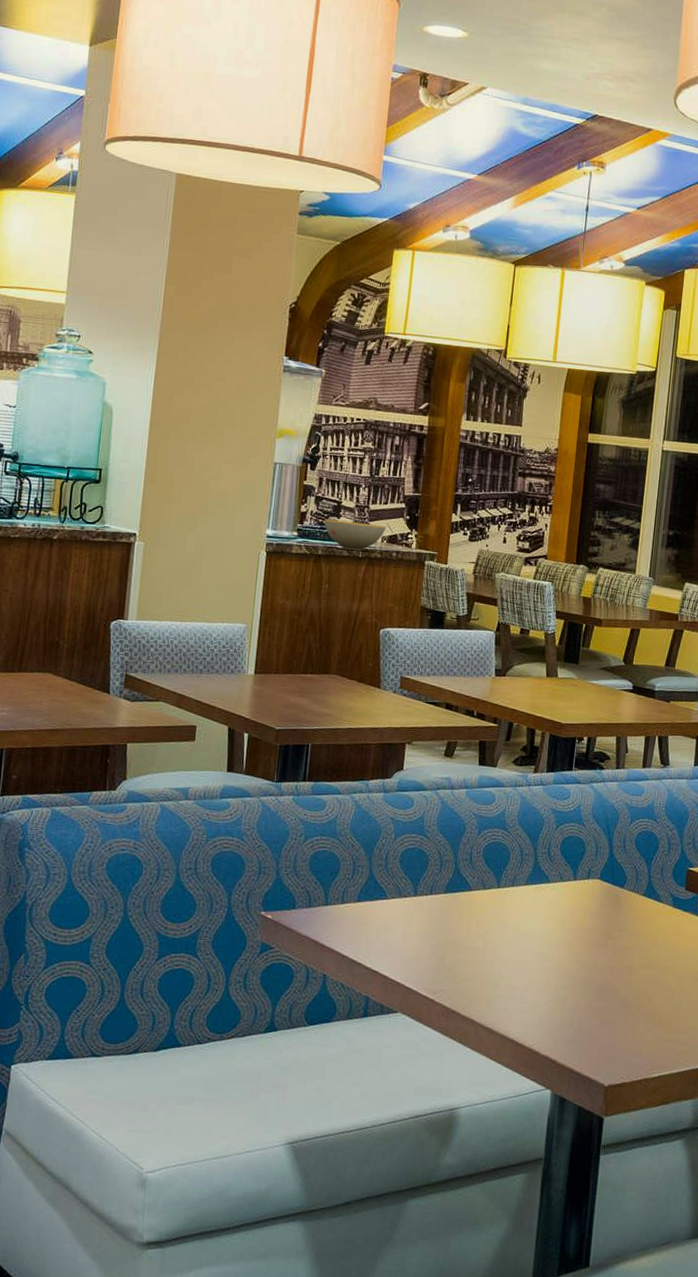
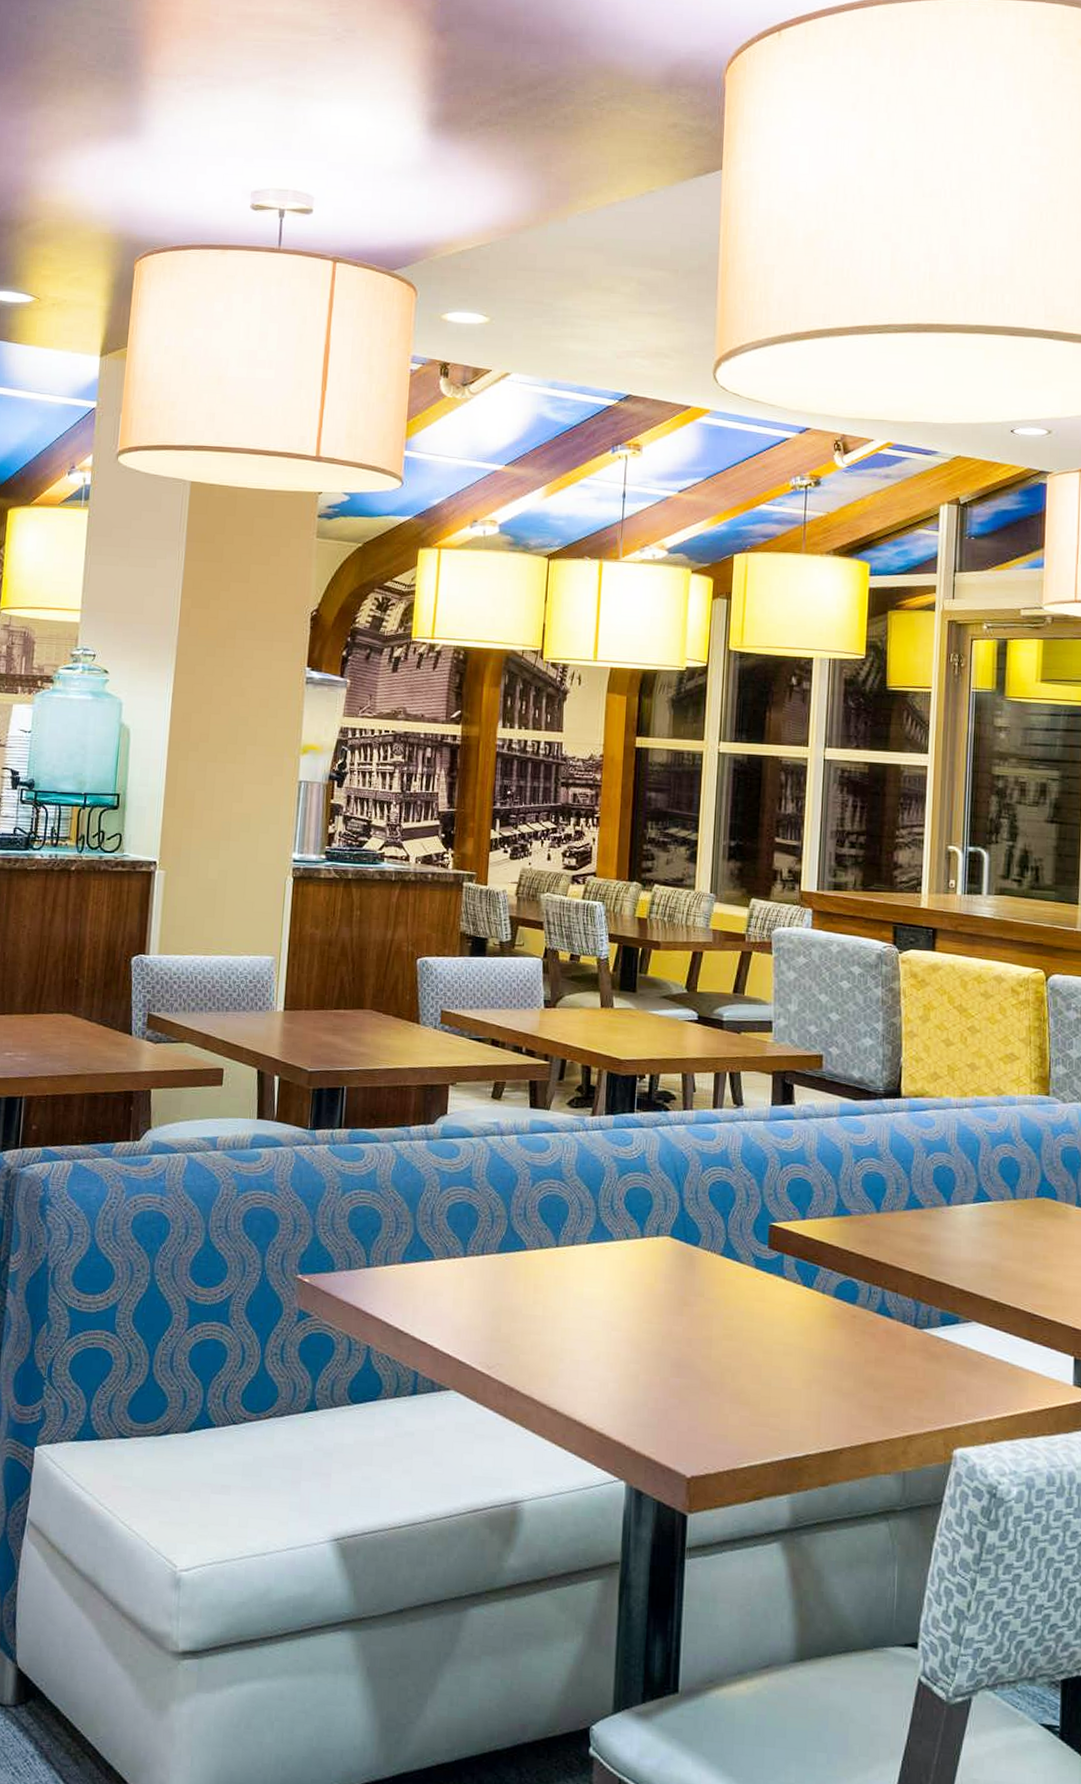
bowl: present [324,519,386,552] -> none [354,840,420,874]

